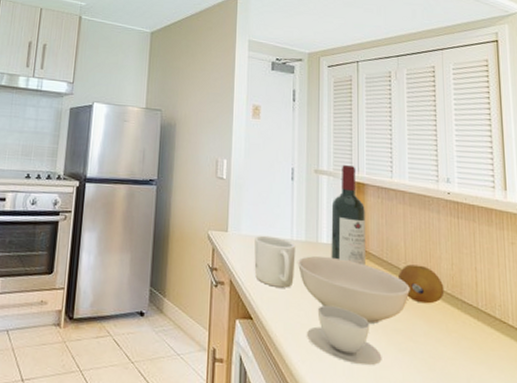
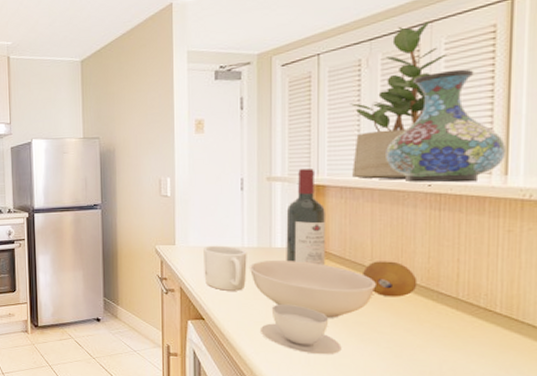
potted plant: none [383,48,454,186] -> present [350,20,446,180]
vase: none [413,92,504,194] -> present [386,69,507,183]

